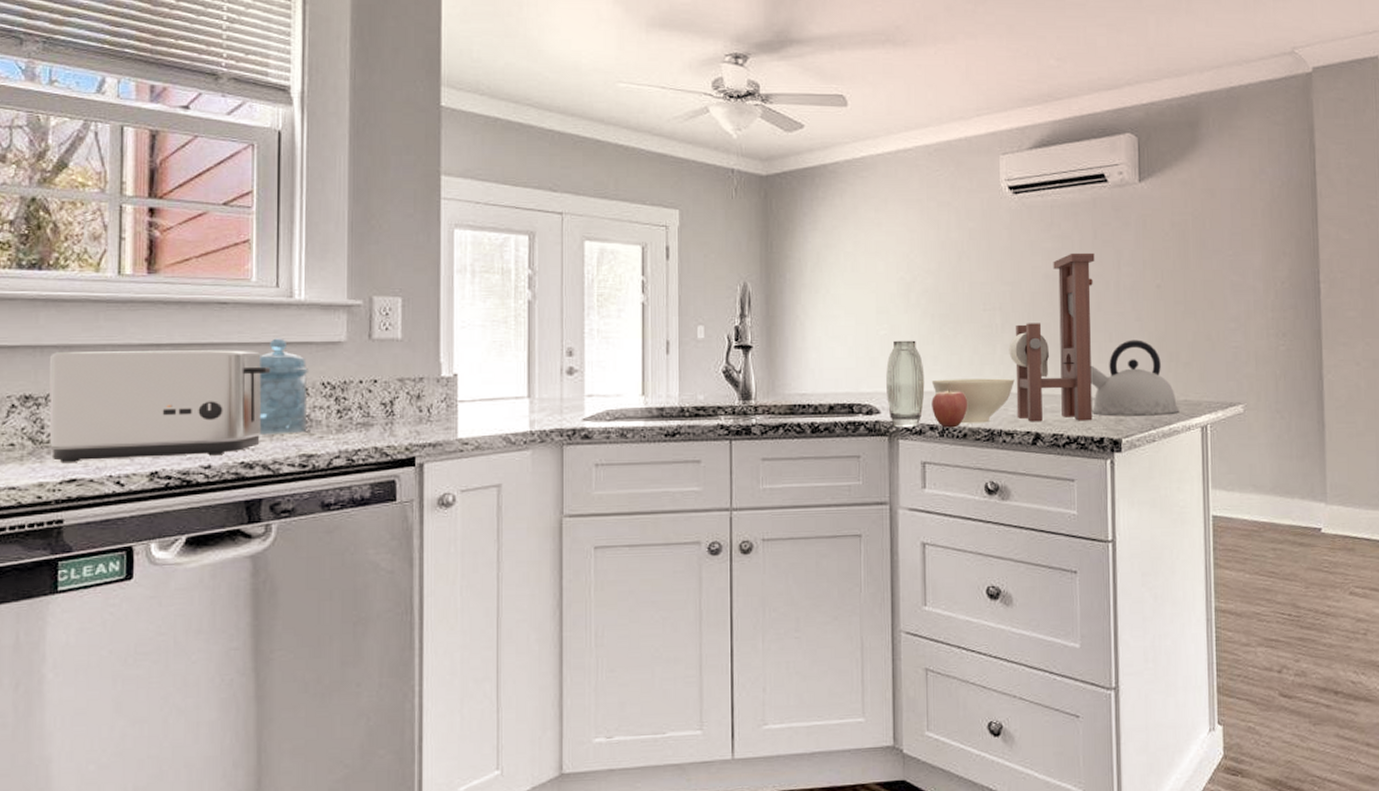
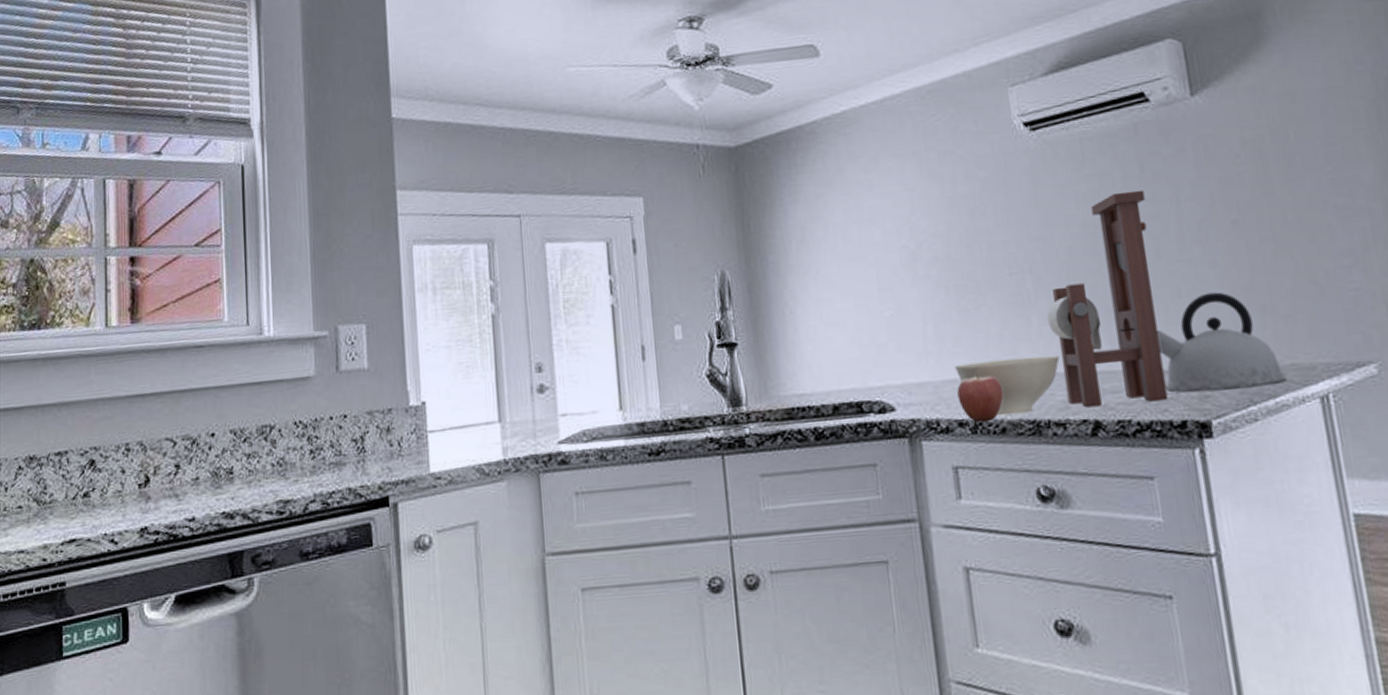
toaster: present [49,350,271,462] -> none [50,393,246,522]
canister: present [259,338,308,435] -> none [235,378,282,482]
vase: present [886,340,925,428] -> none [897,319,948,427]

